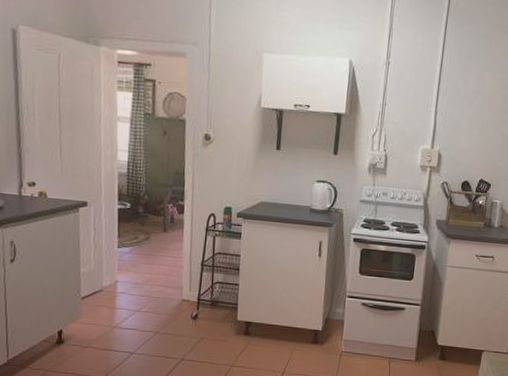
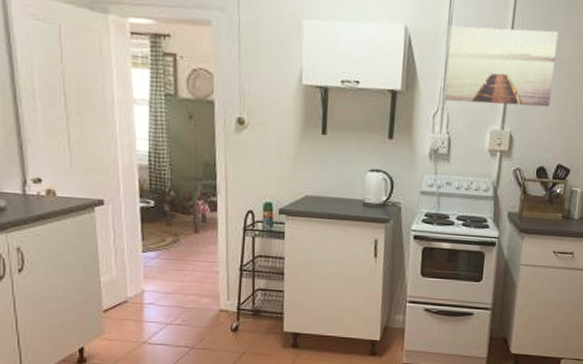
wall art: none [383,60,482,130] -> present [445,26,559,107]

